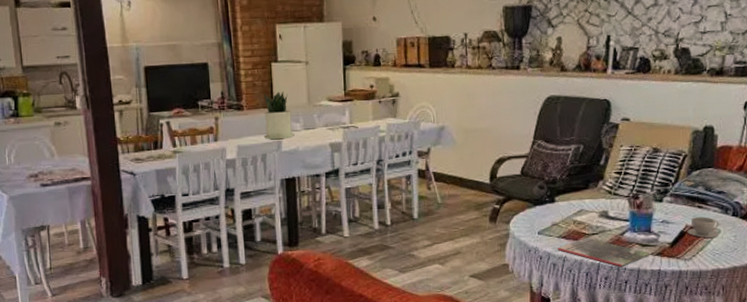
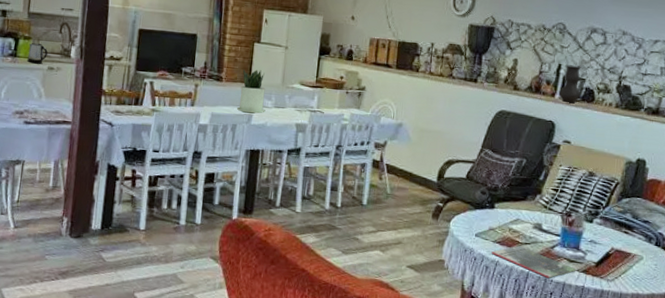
kettle: none [30,98,51,122] -> present [27,42,48,64]
vase: none [612,34,634,77] -> present [559,65,582,104]
teacup: present [687,217,719,238] -> none [612,241,642,263]

